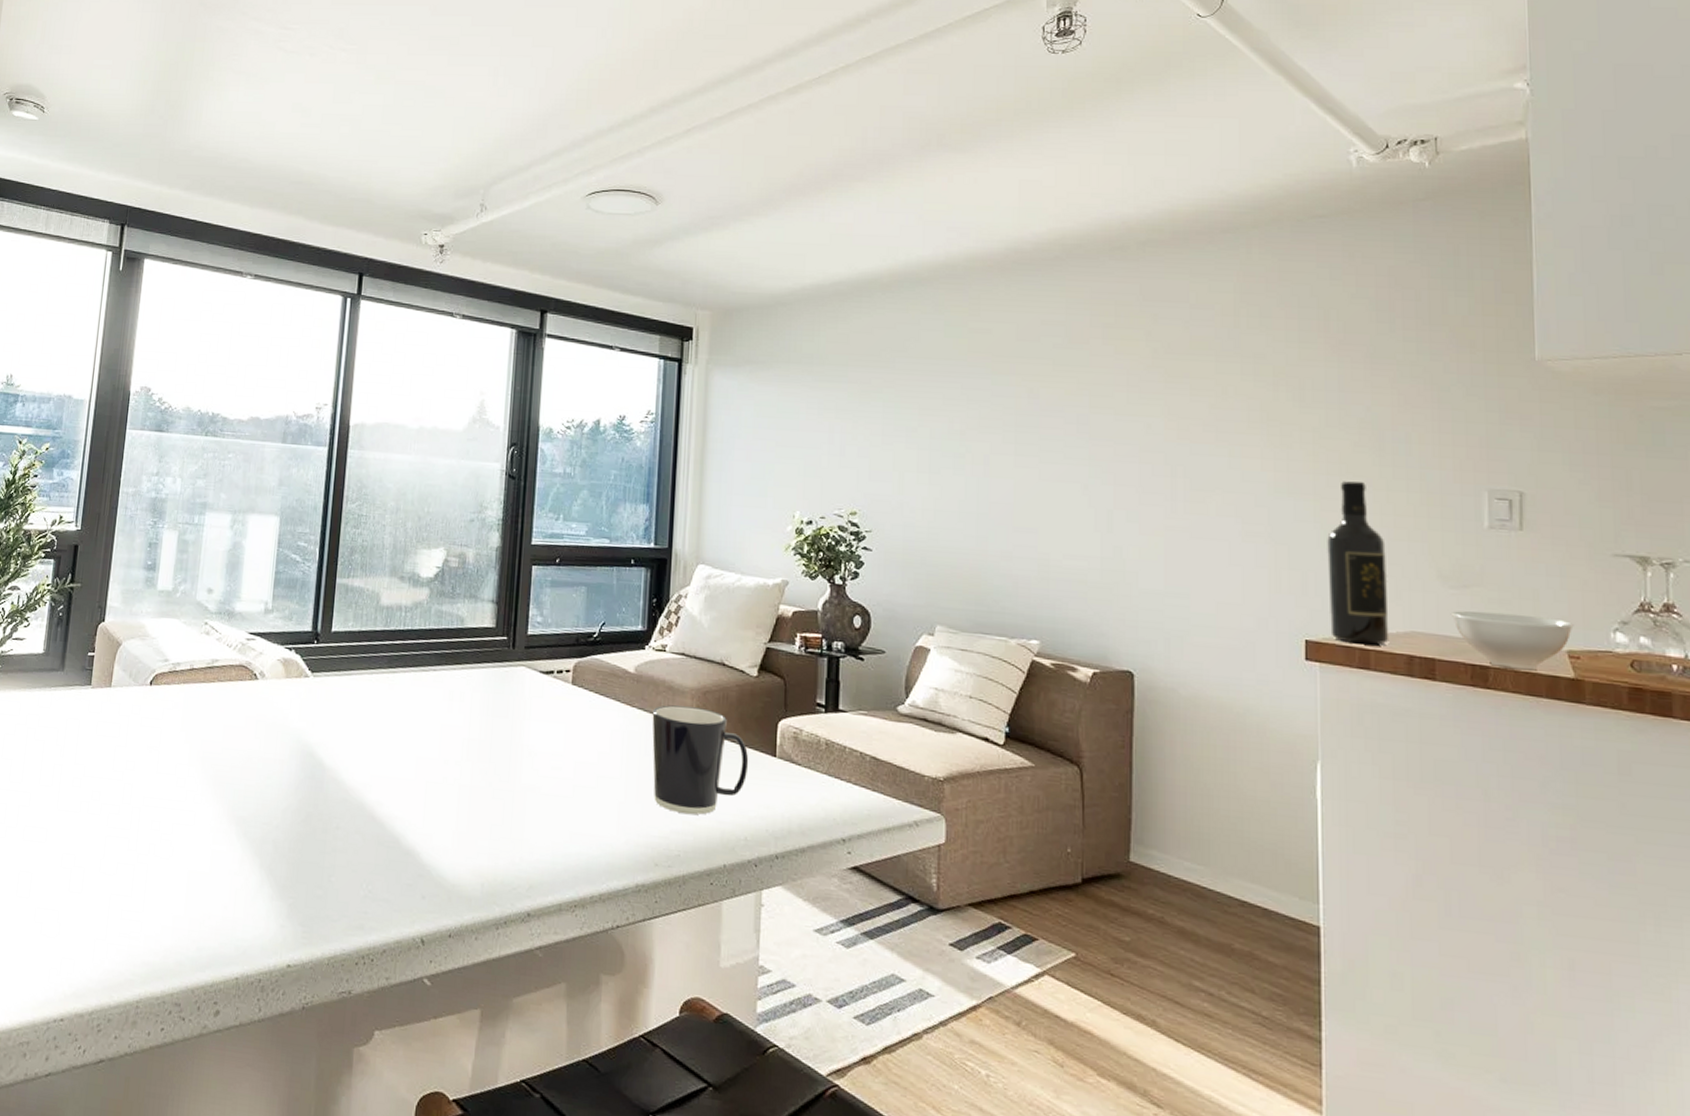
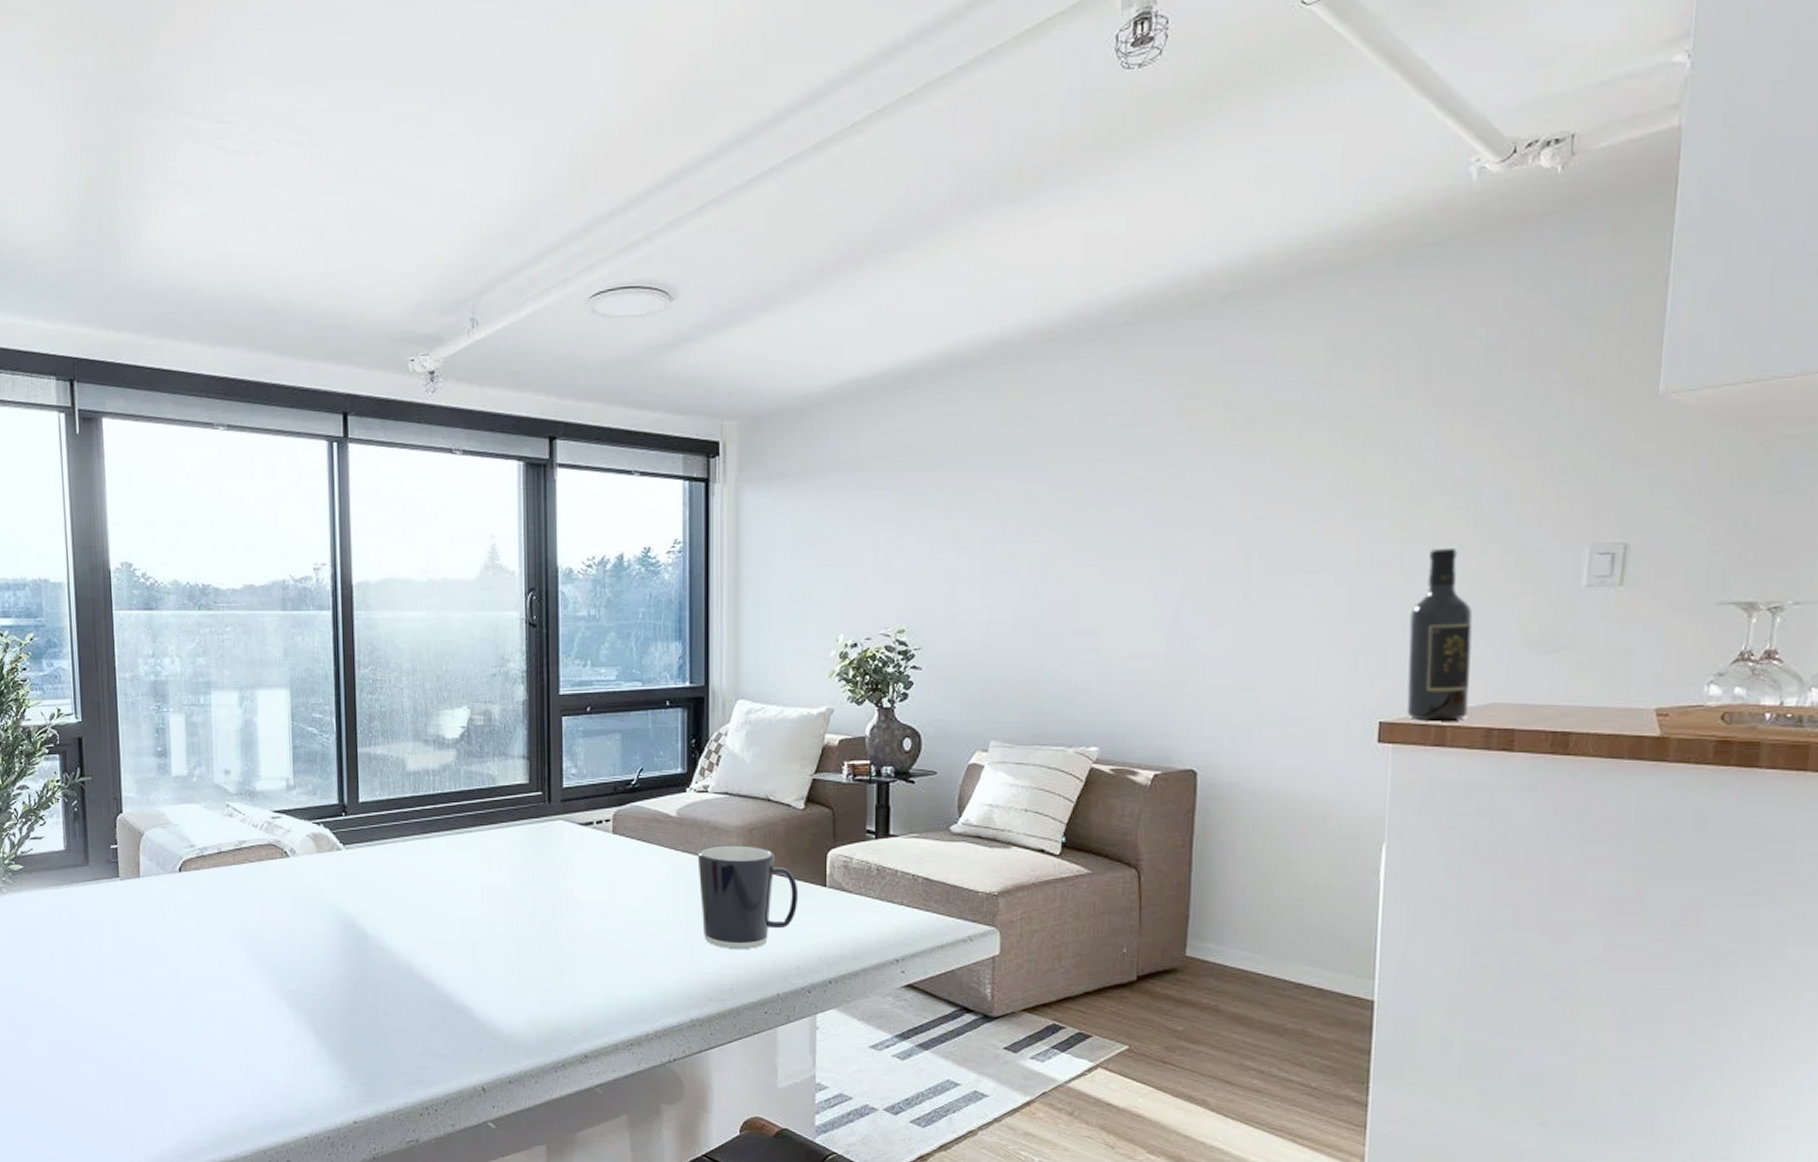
bowl: present [1450,610,1574,672] -> none [1535,675,1666,734]

